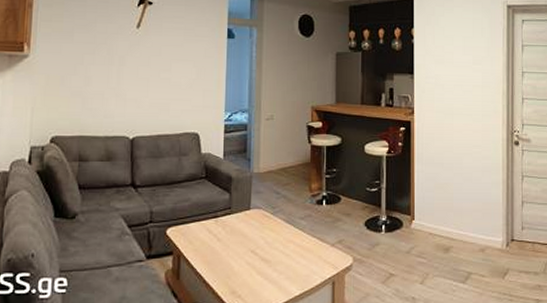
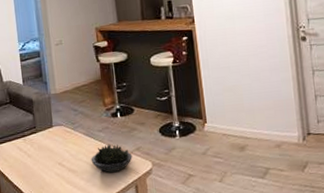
succulent plant: none [288,233,333,266] -> present [91,144,132,173]

